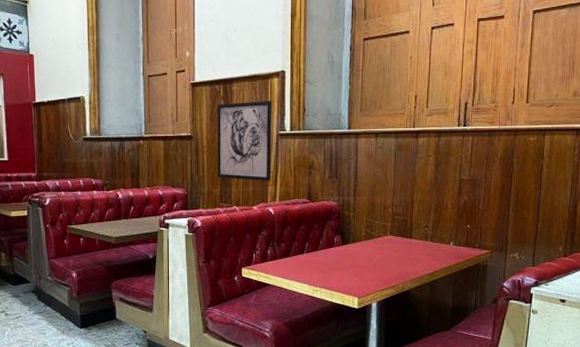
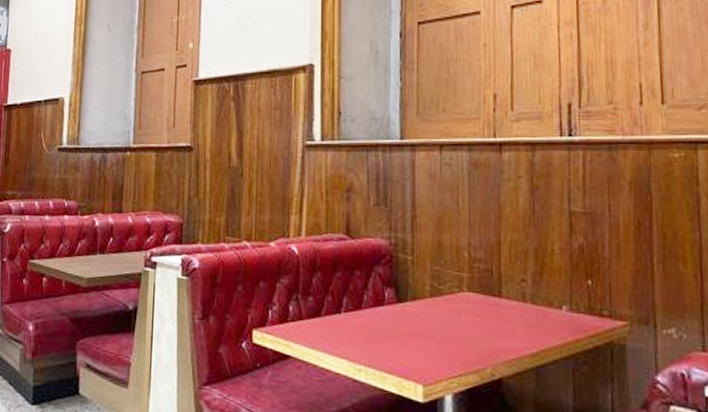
wall art: present [217,100,272,181] -> none [222,101,297,208]

